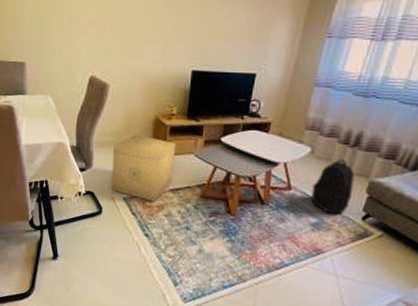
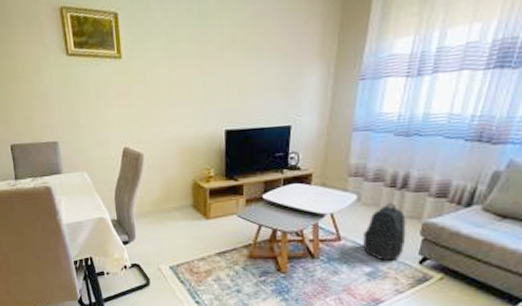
cardboard box: present [111,134,176,202] -> none [154,200,218,268]

